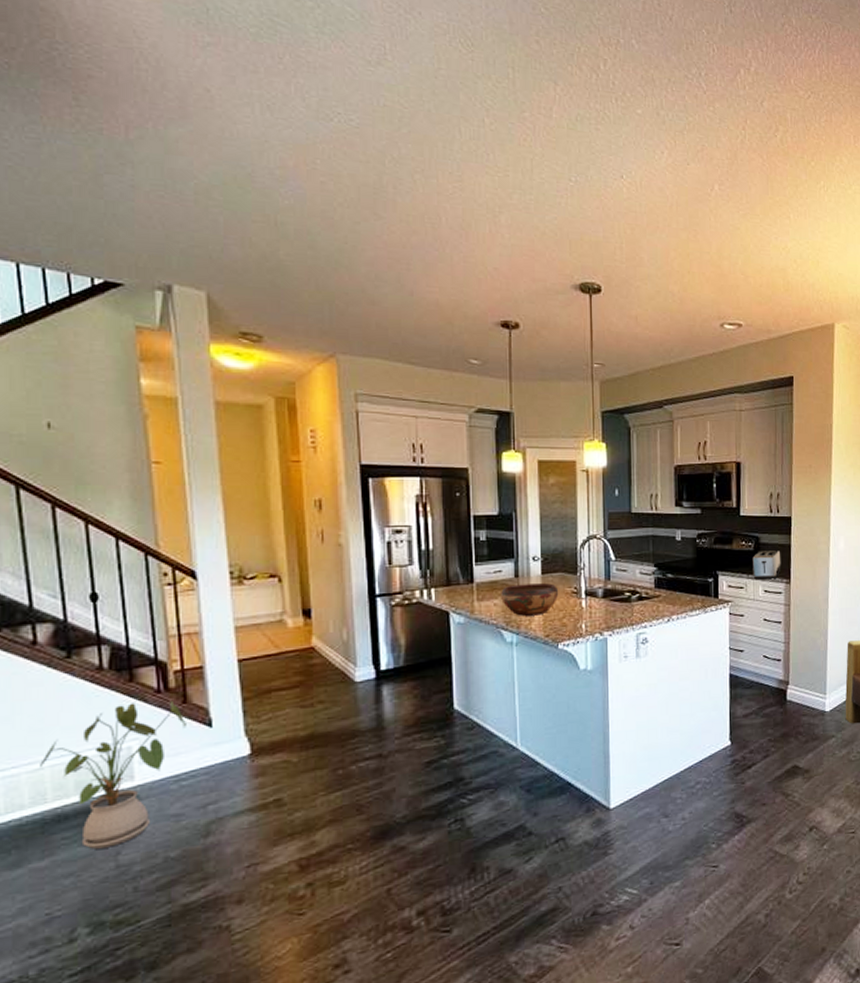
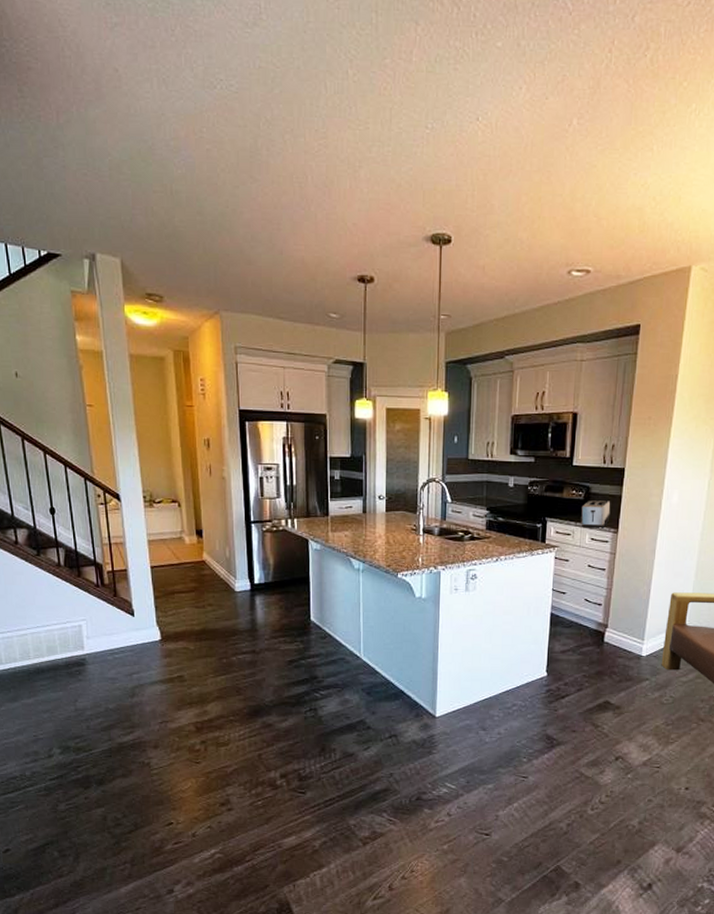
house plant: present [40,700,186,849] -> none [24,593,117,696]
decorative bowl: present [501,583,559,616] -> none [351,519,400,547]

